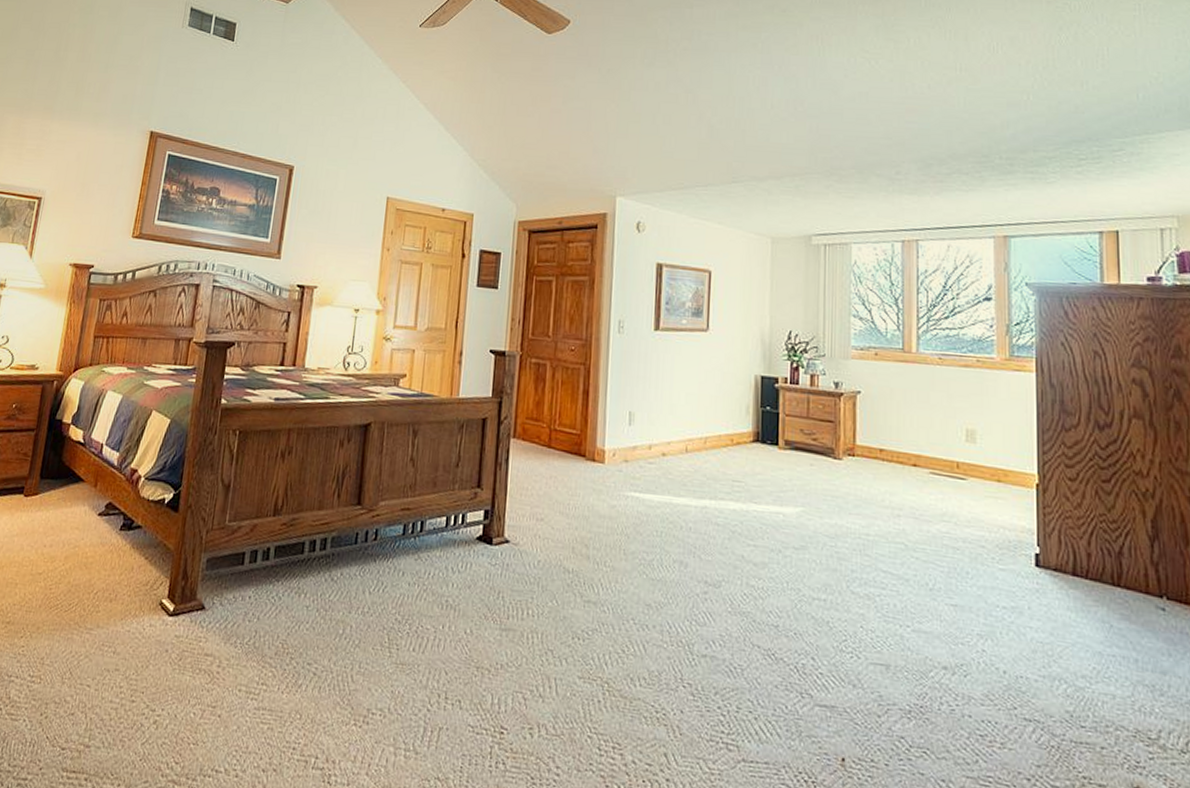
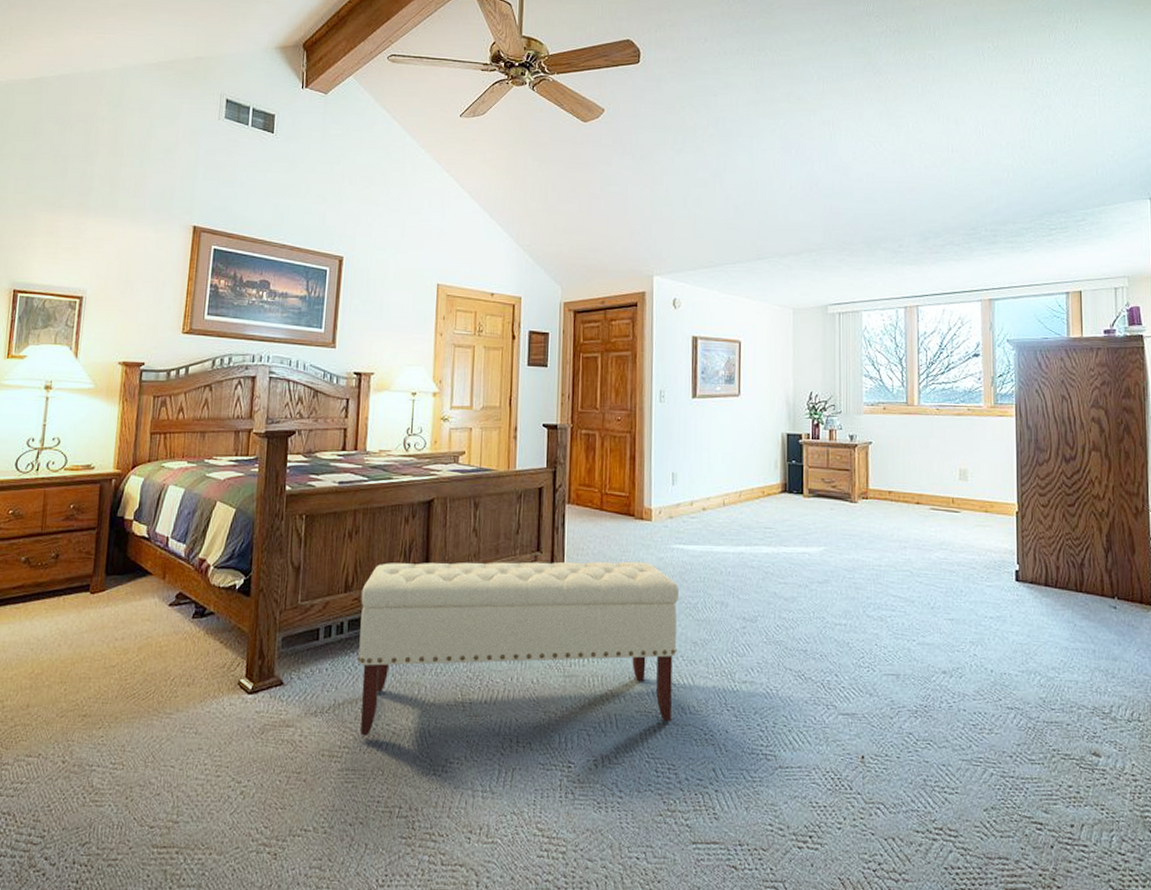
bench: none [280,487,633,694] -> present [357,561,680,736]

